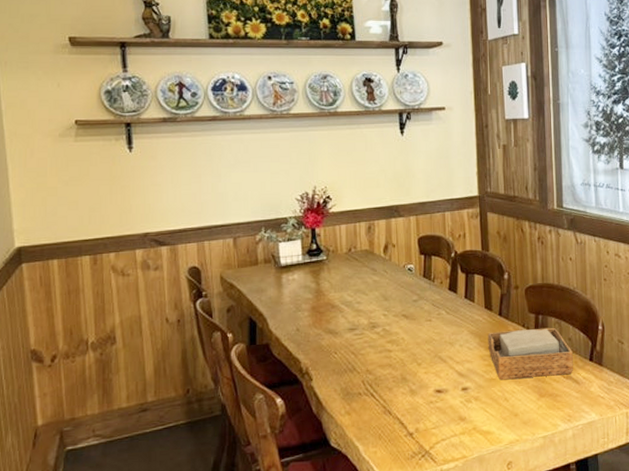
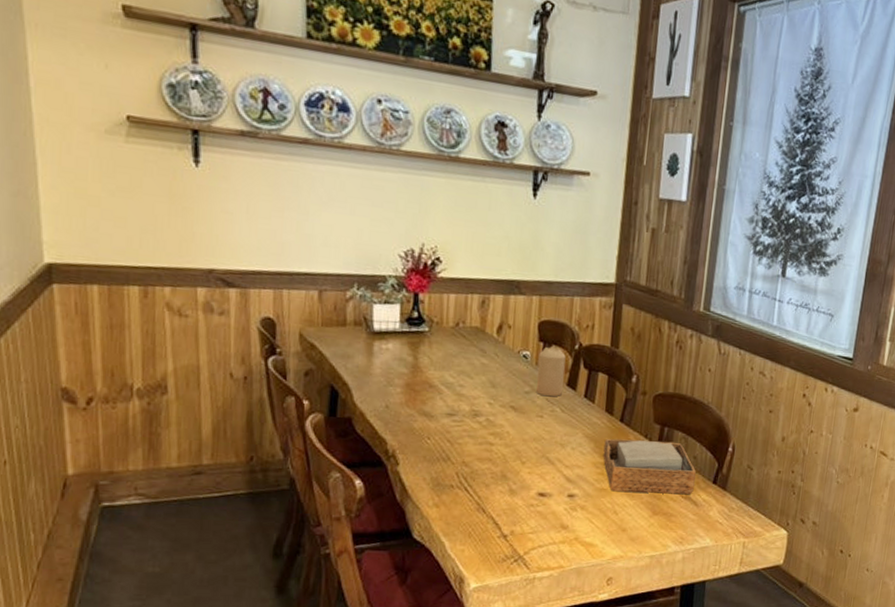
candle: none [421,258,446,302] -> present [536,347,566,397]

